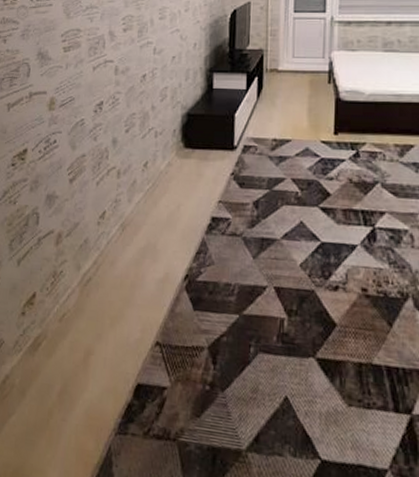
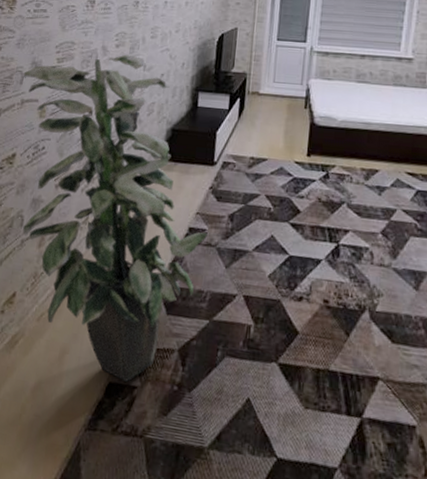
indoor plant: none [29,38,232,382] -> present [23,54,208,382]

